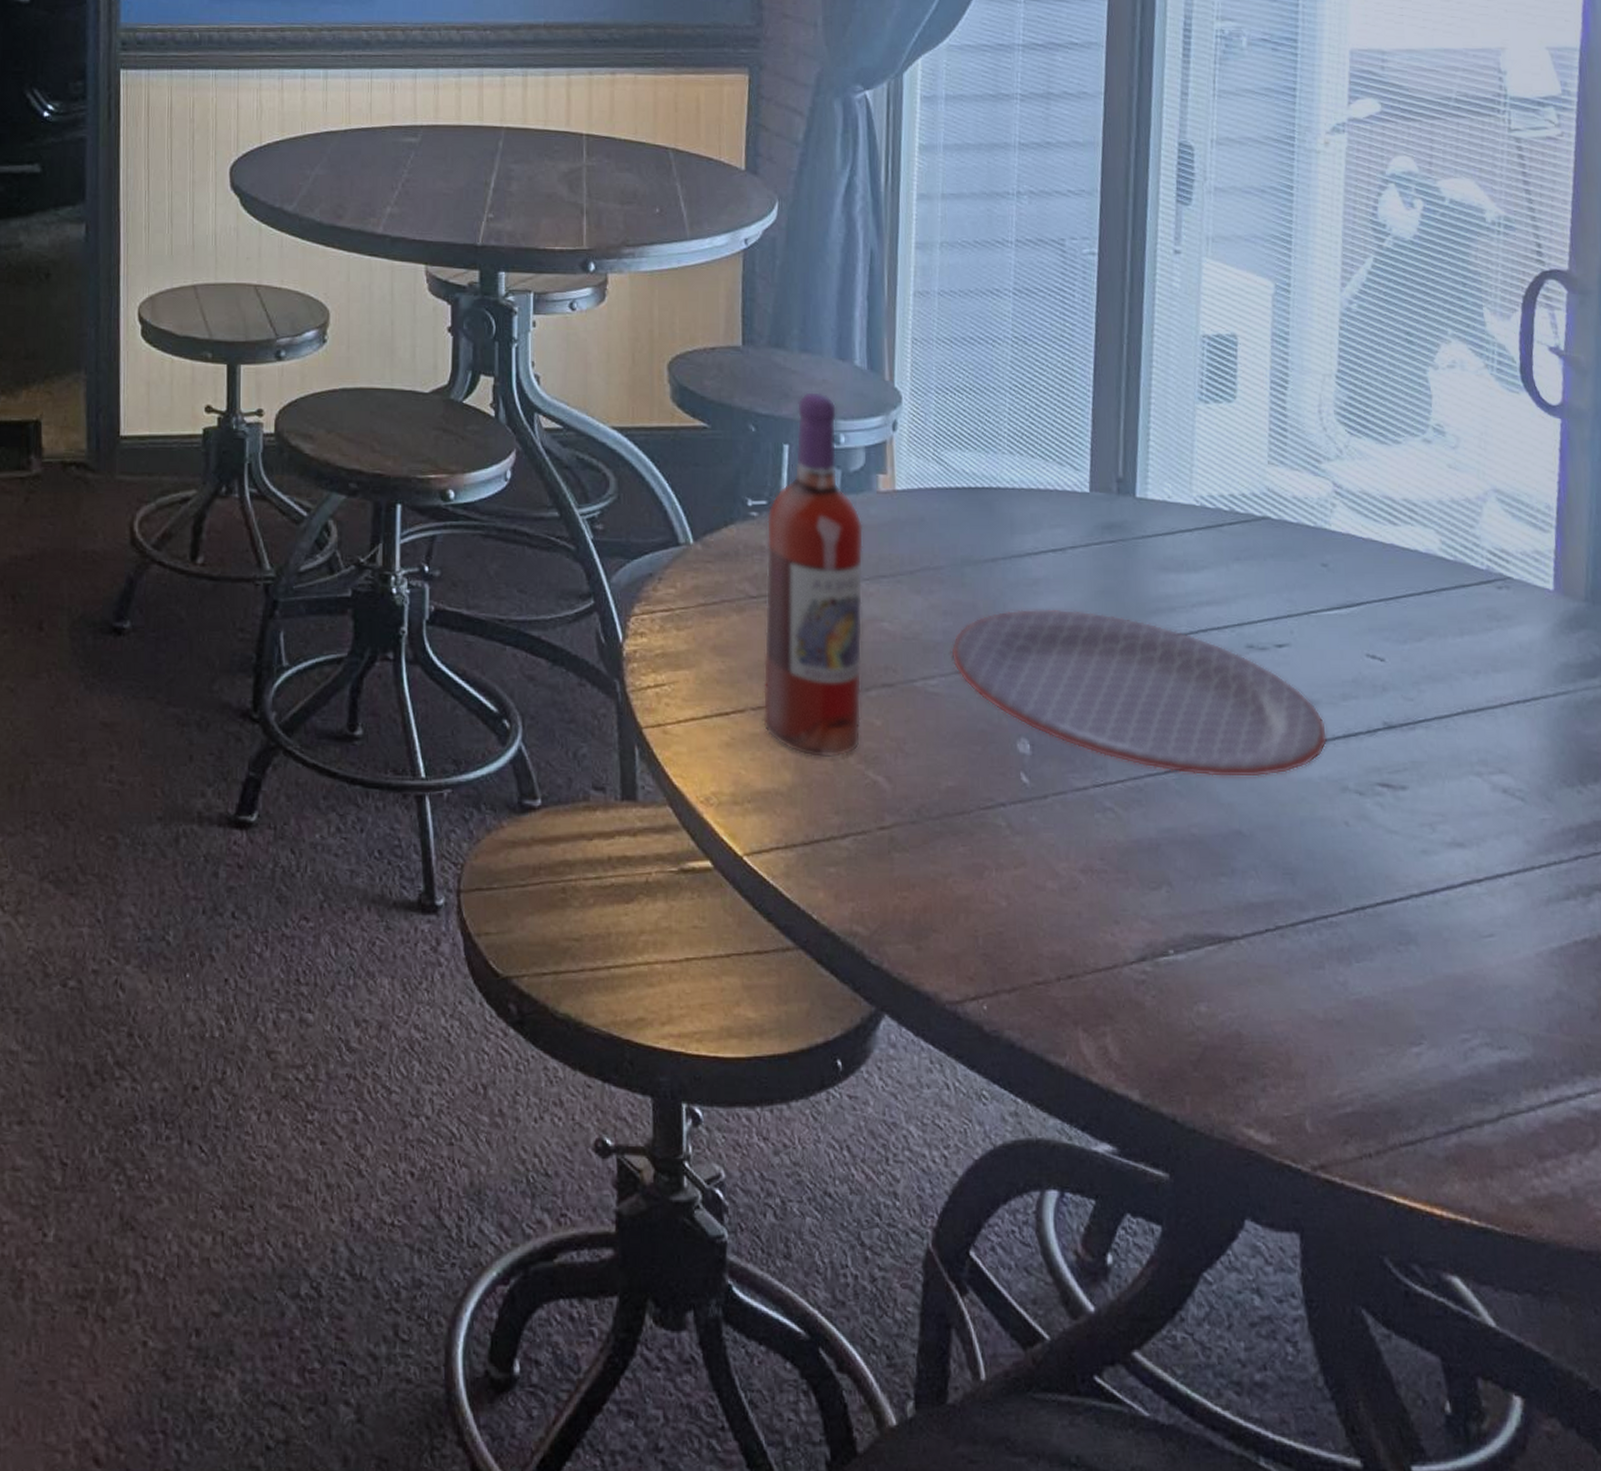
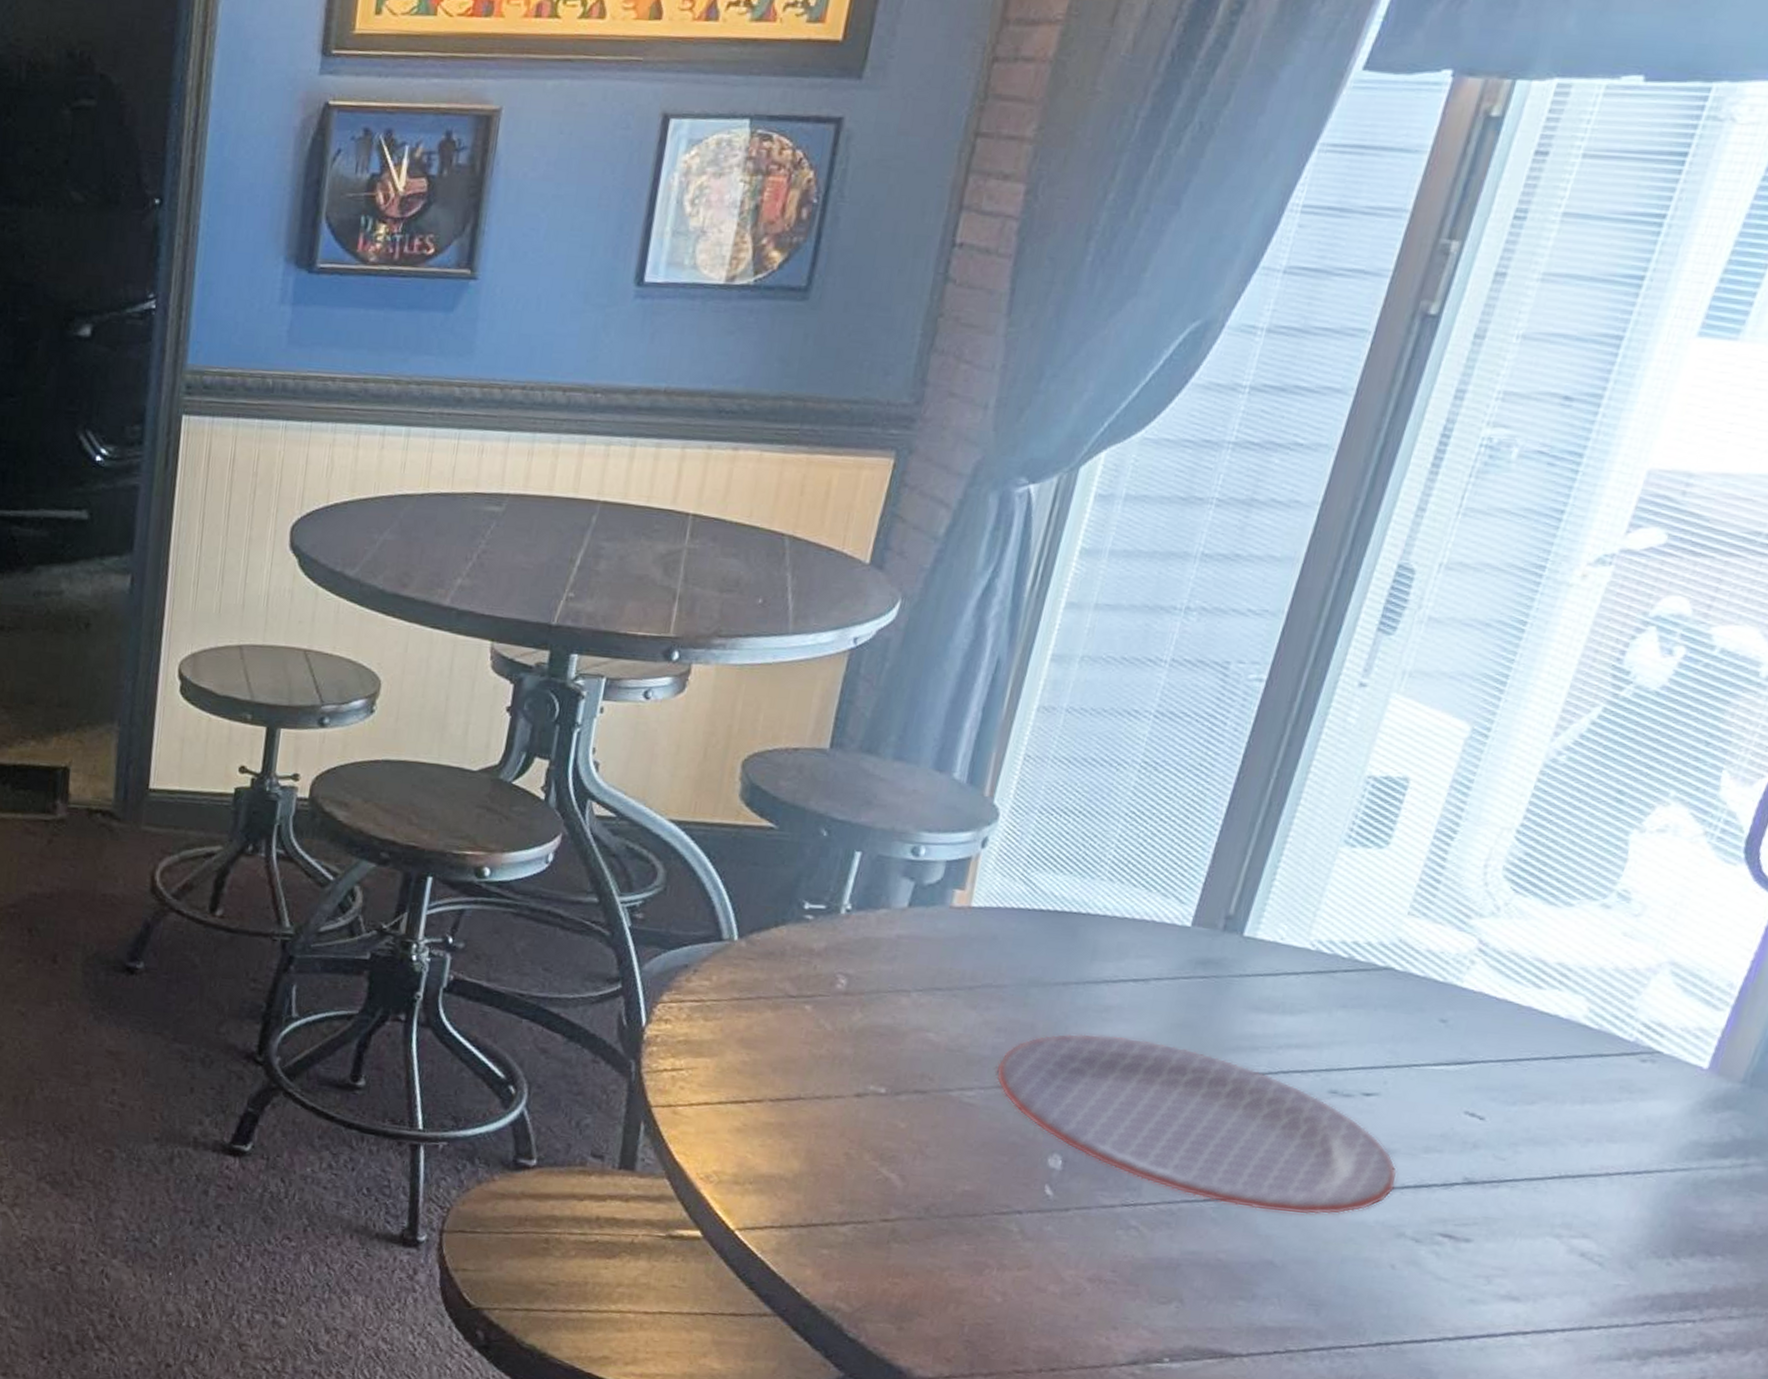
wine bottle: present [762,391,864,758] -> none [779,800,928,1153]

